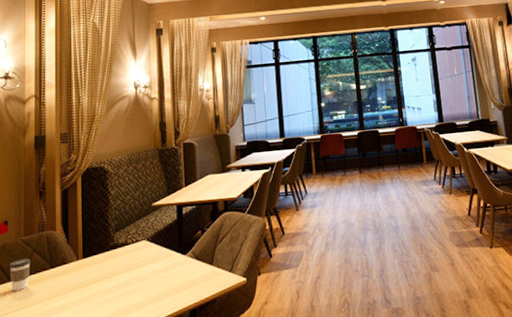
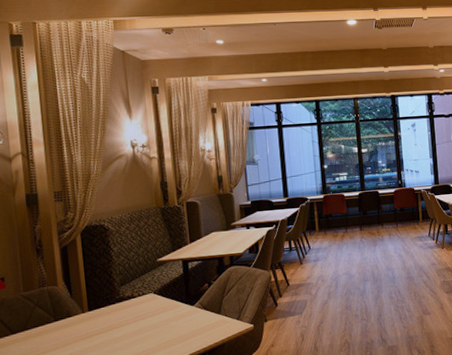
coffee cup: present [9,258,31,292] -> none [11,312,34,344]

